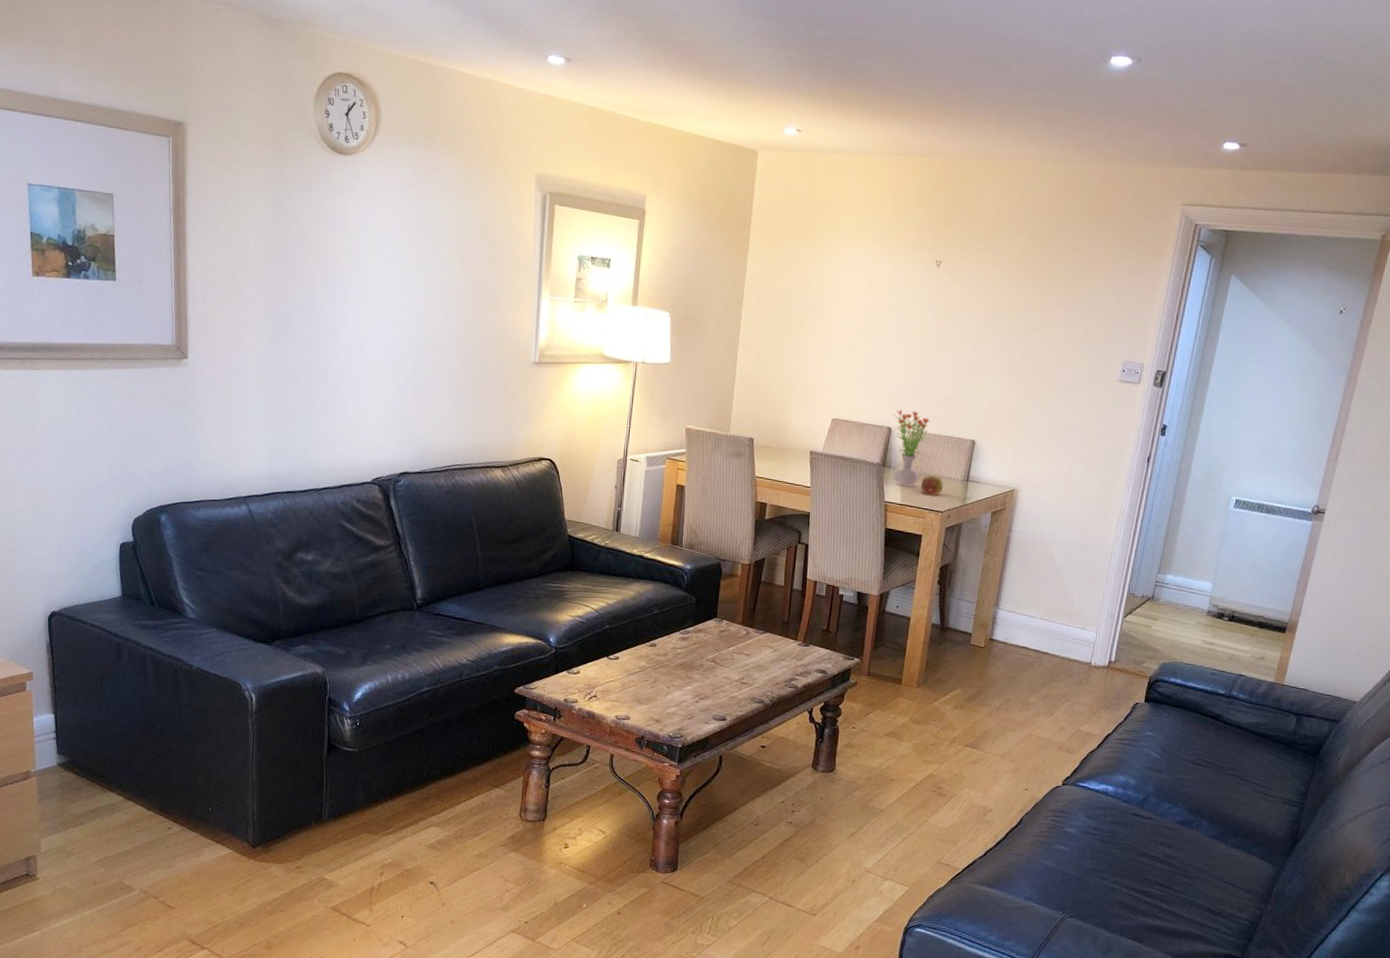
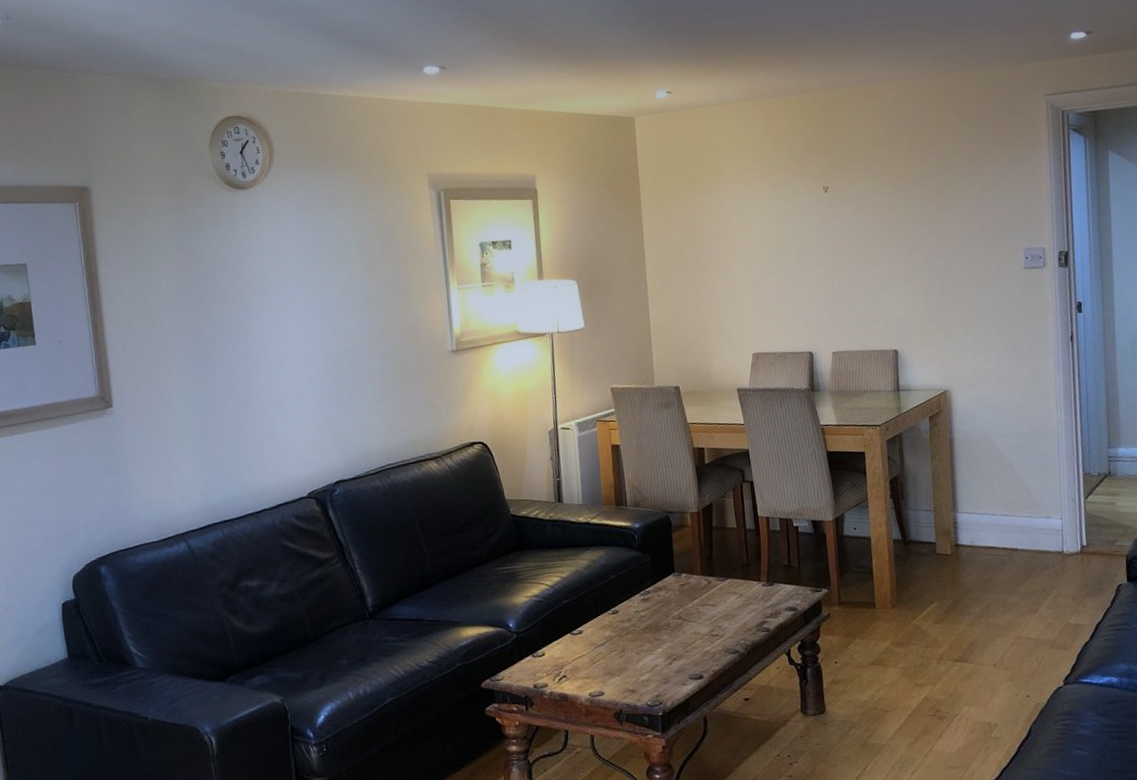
flower arrangement: present [893,410,931,487] -> none [811,331,851,408]
fruit: present [921,475,944,496] -> none [853,390,876,412]

